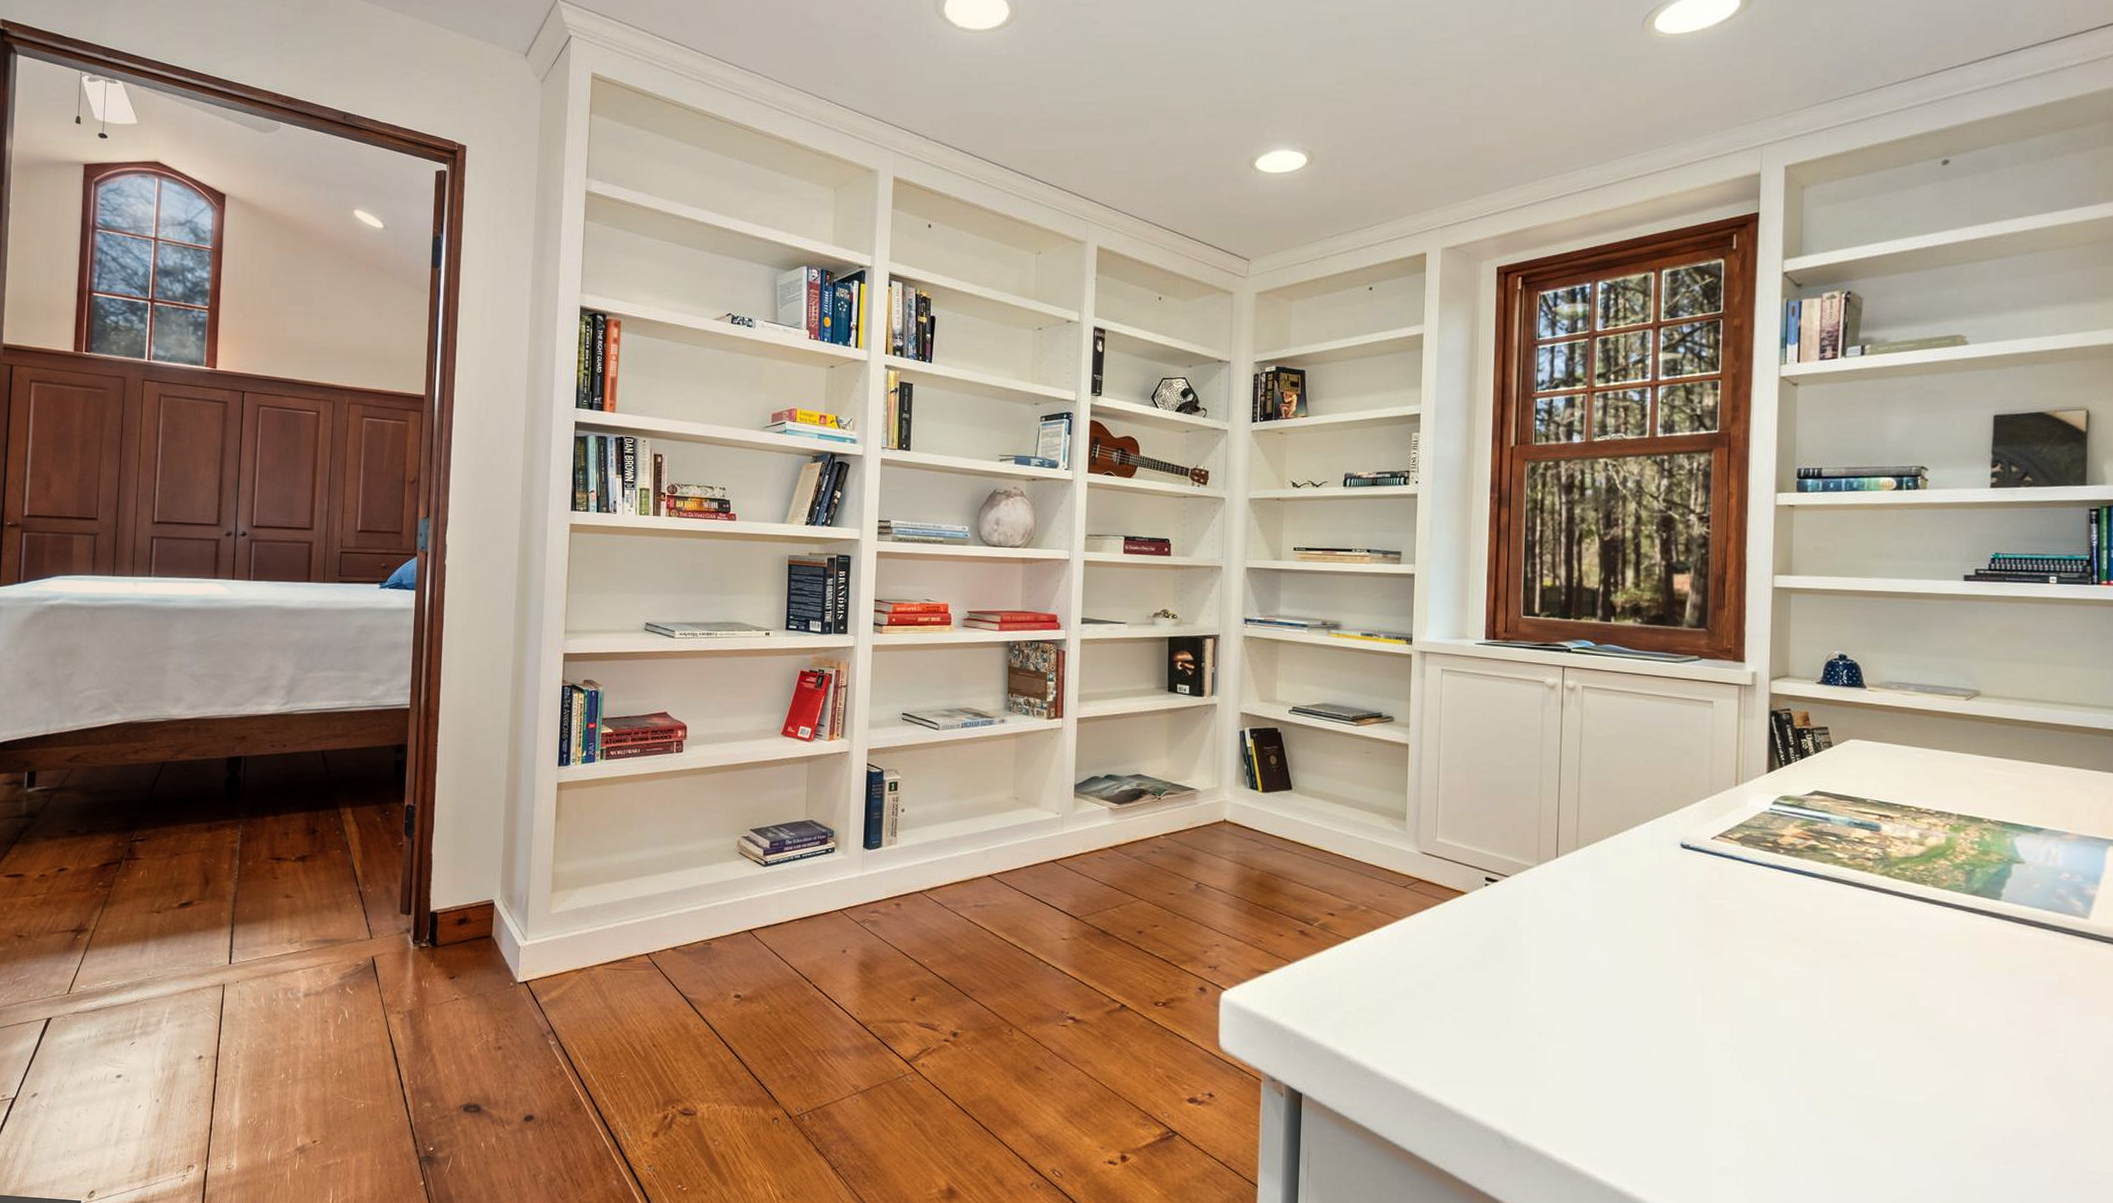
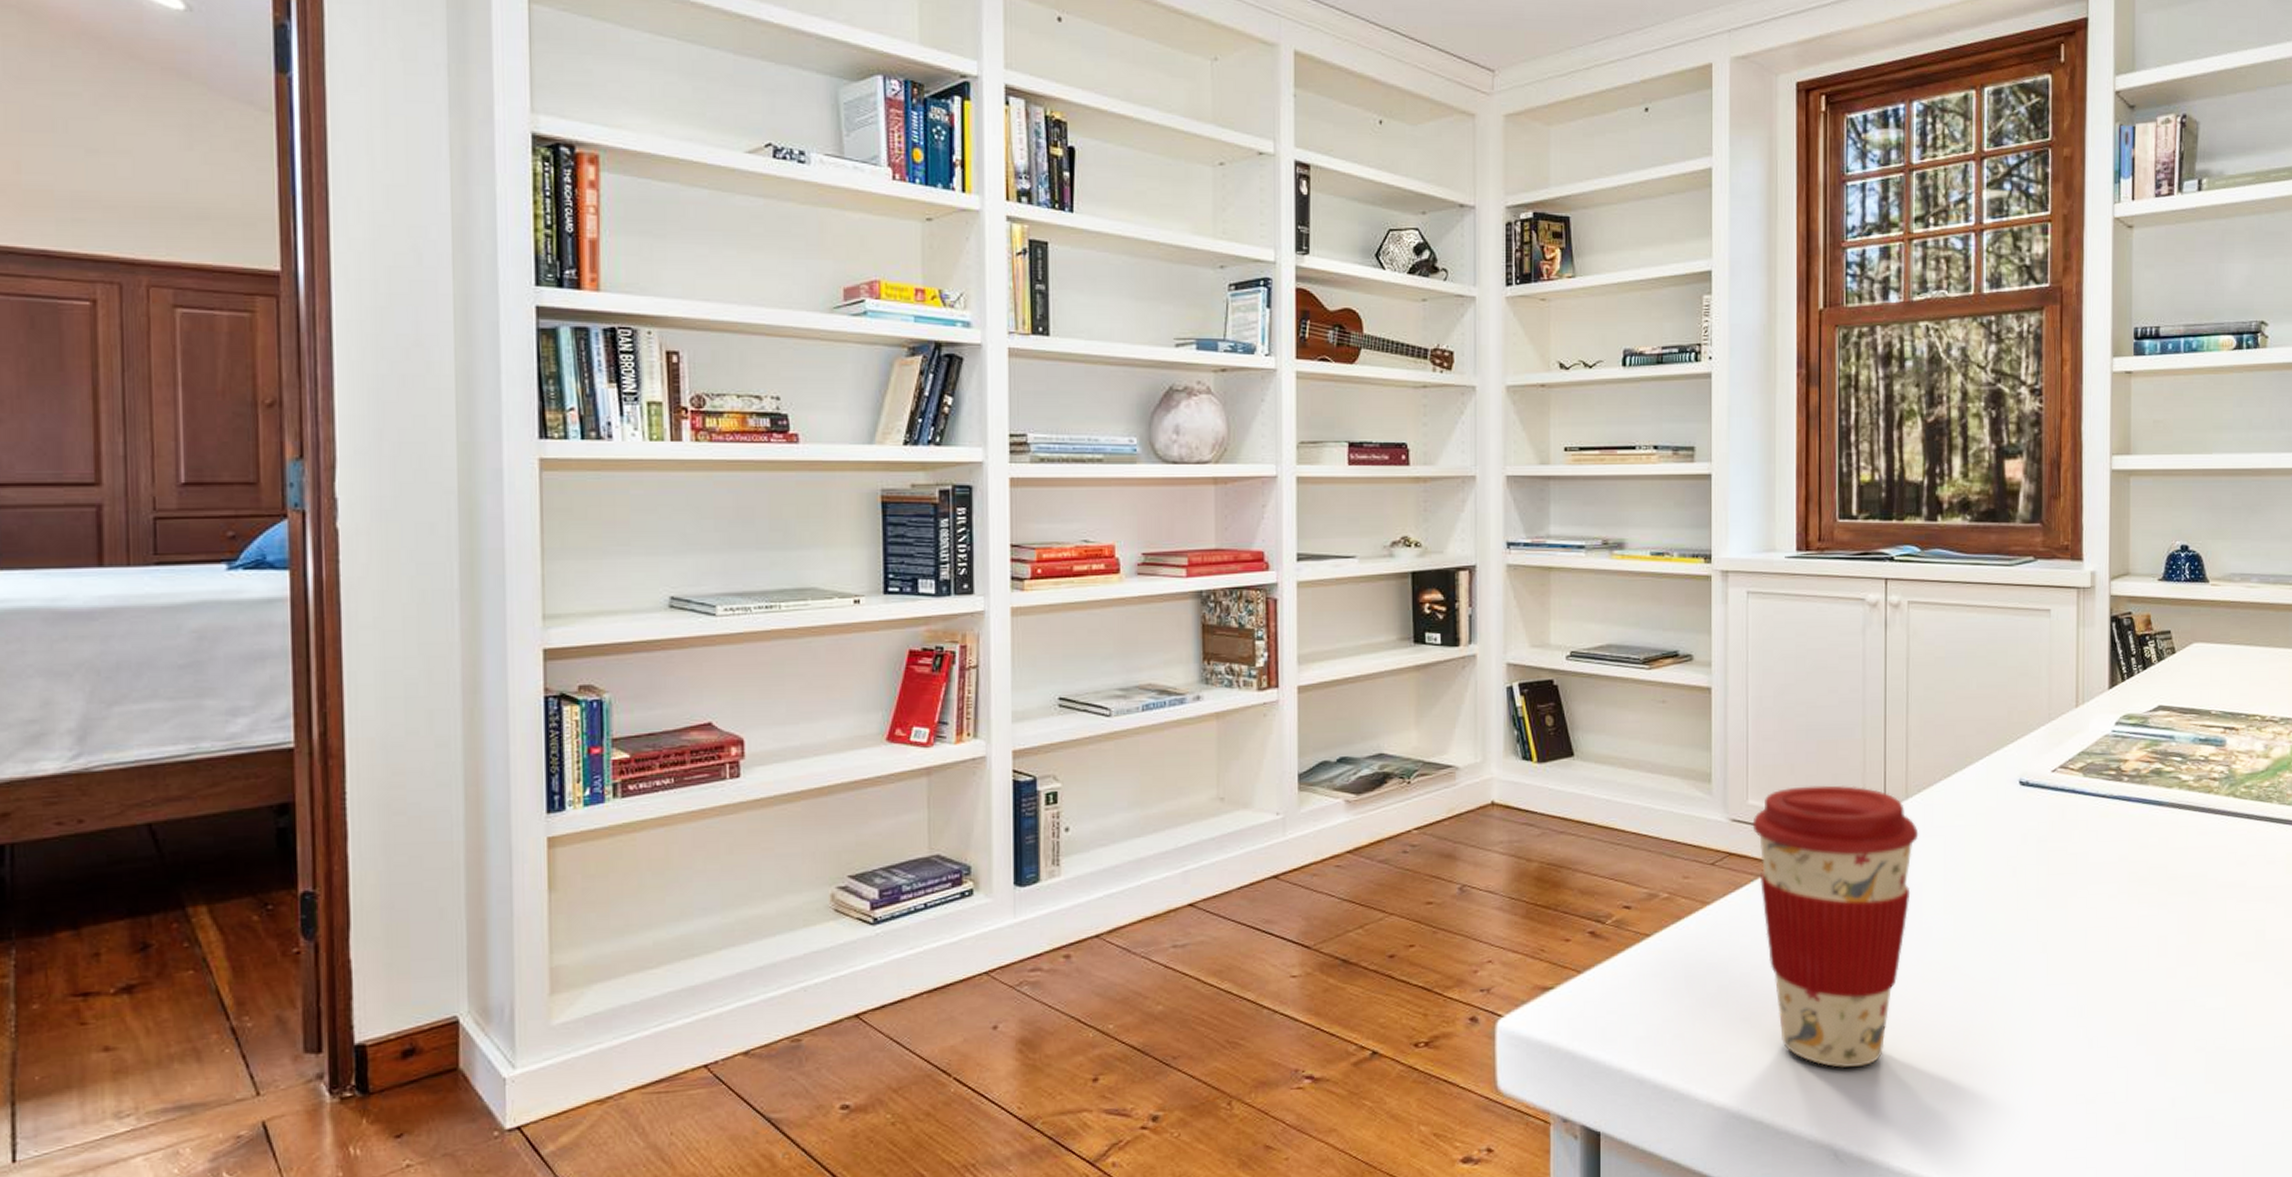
coffee cup: none [1440,831,1587,1069] -> present [1752,785,1919,1068]

